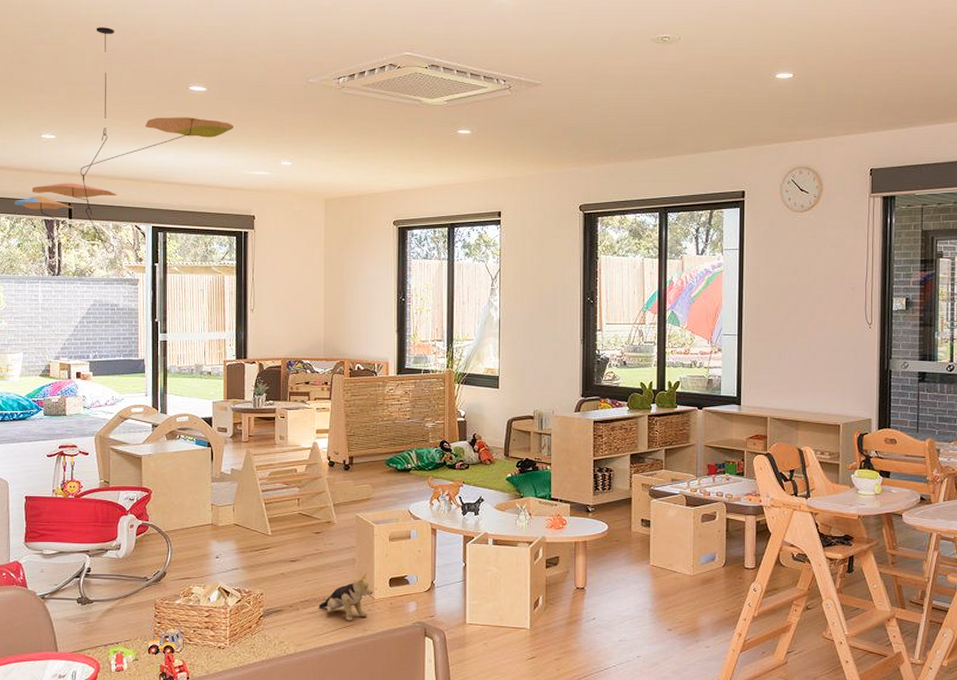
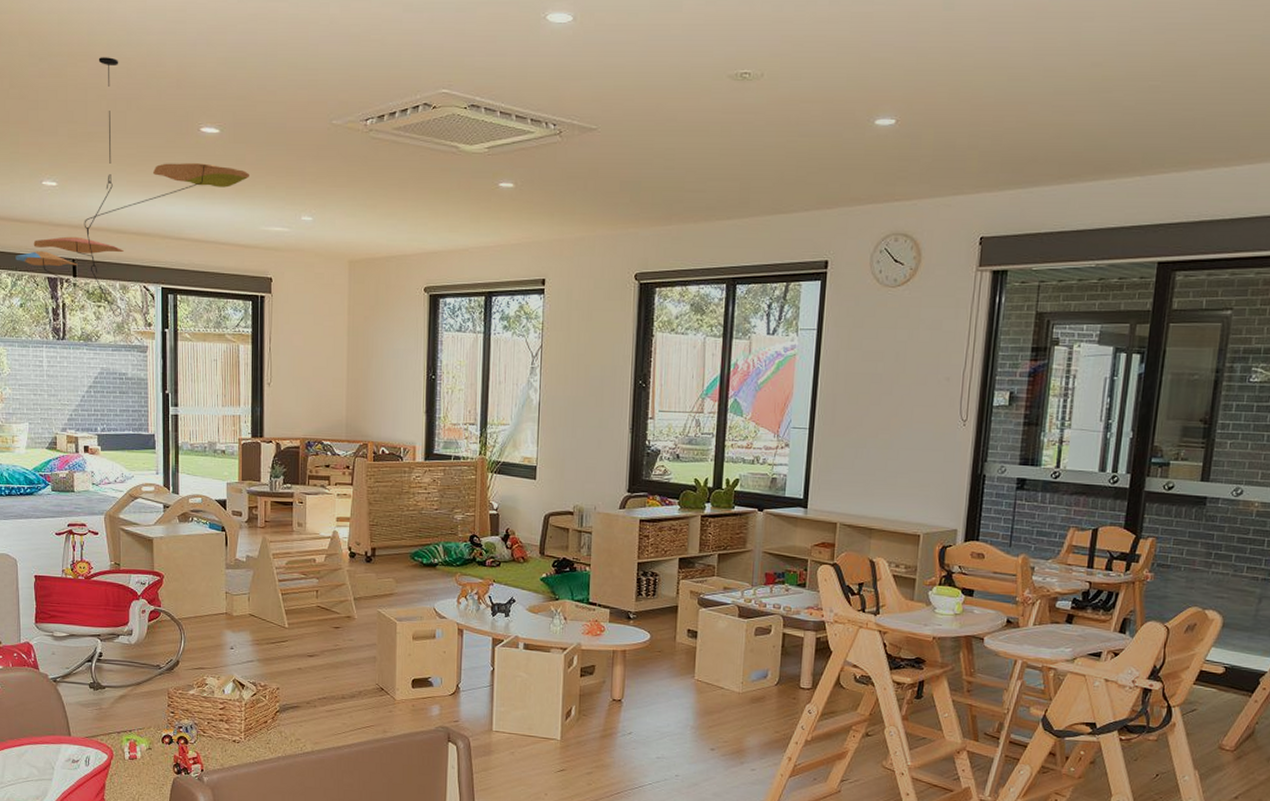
plush toy: present [318,571,373,621] -> none [337,671,395,722]

